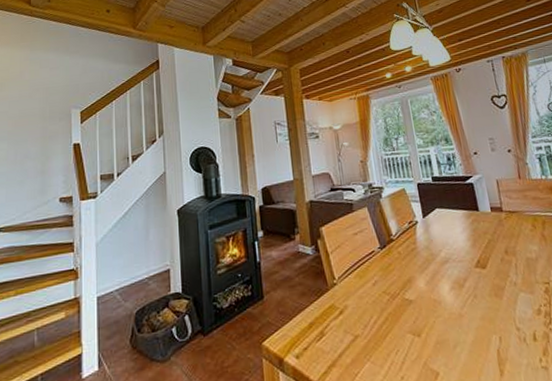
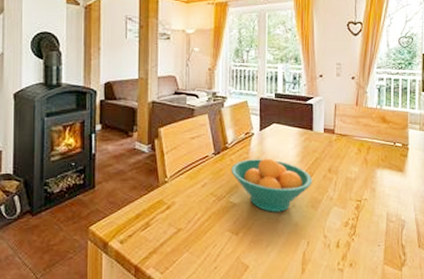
fruit bowl: none [400,245,491,307] -> present [231,158,313,212]

